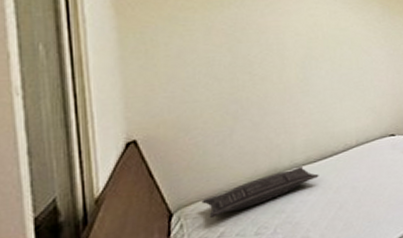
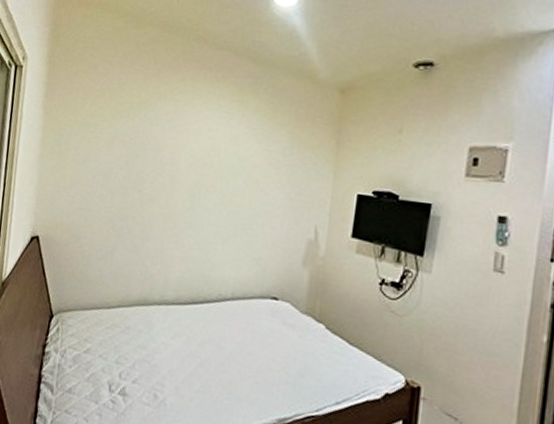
pillow: present [201,167,319,219] -> none [77,304,186,332]

